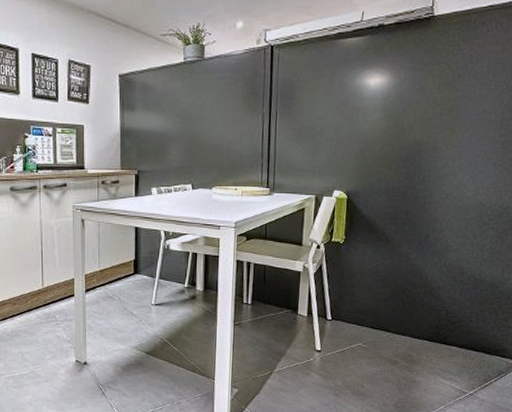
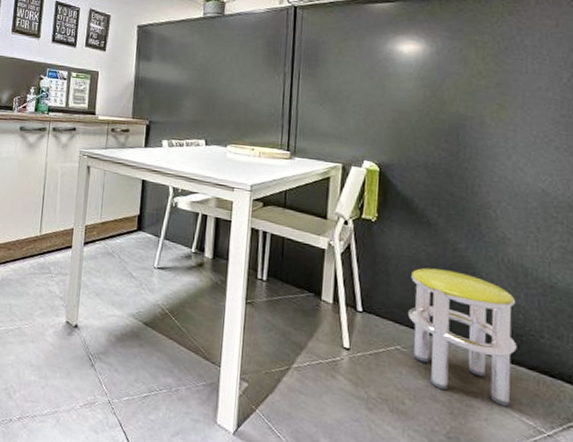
stool: none [367,277,453,378] -> present [407,267,517,407]

